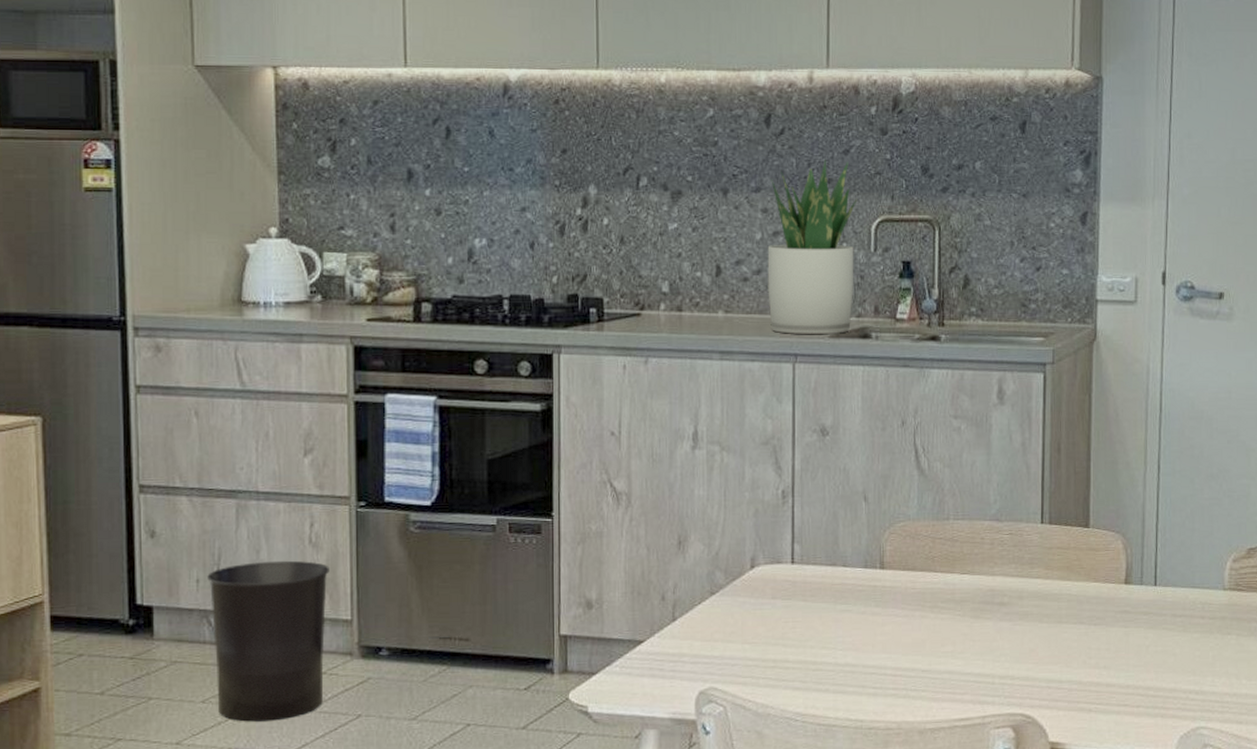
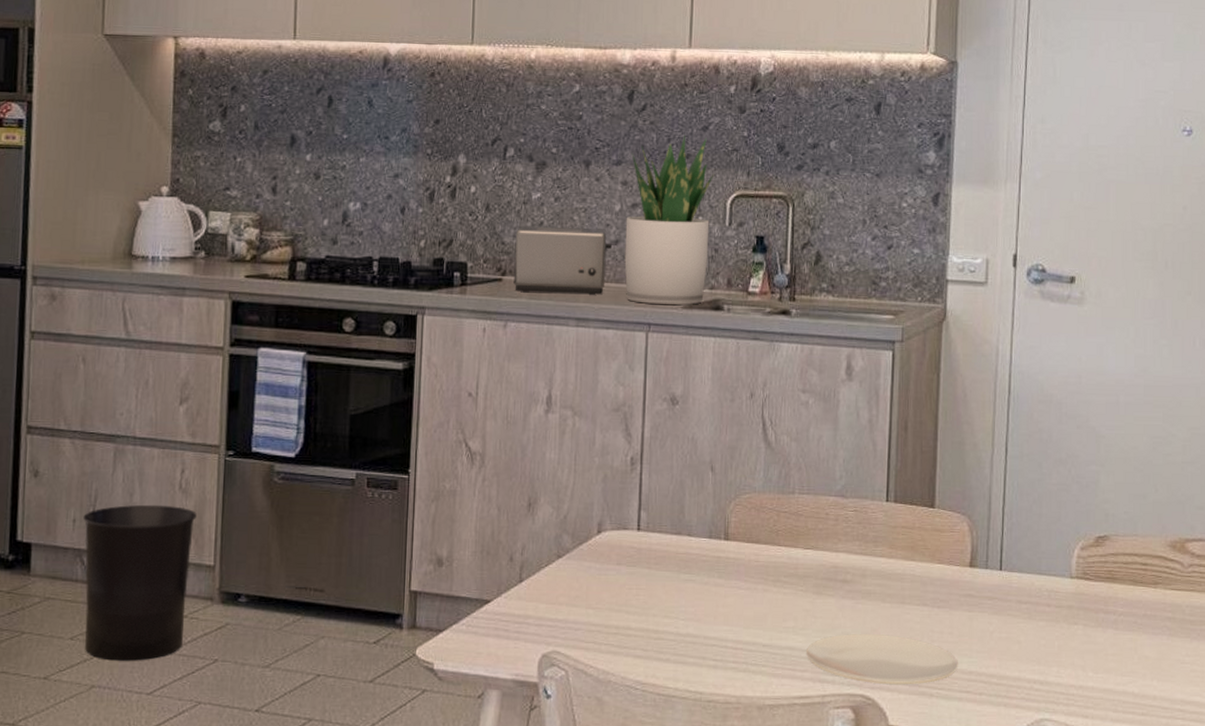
toaster: none [652,258,754,327] -> present [513,225,612,295]
plate: none [966,653,1117,703] -> present [806,633,959,685]

